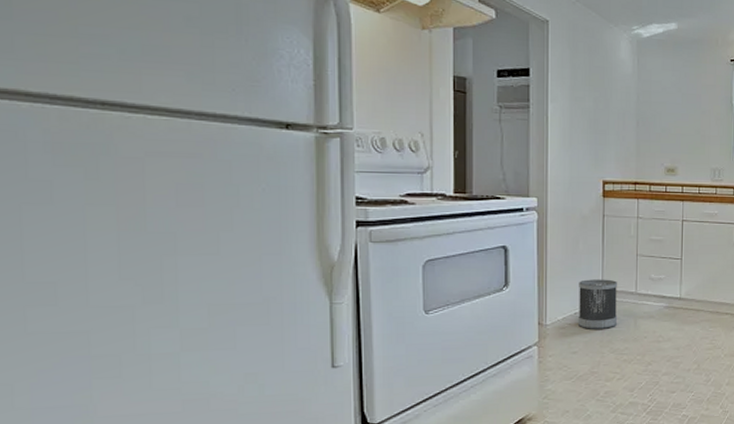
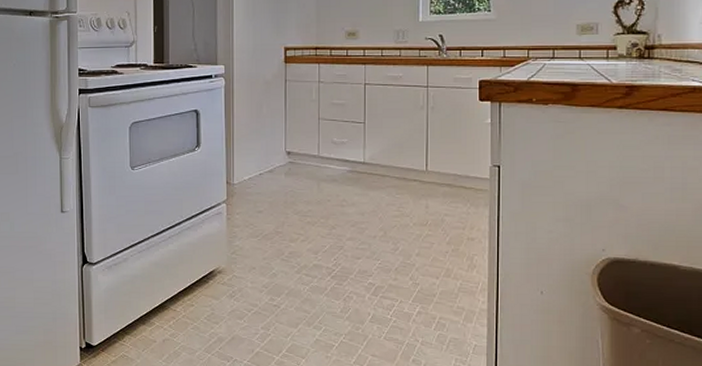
wastebasket: present [579,279,618,329] -> none [263,142,301,190]

